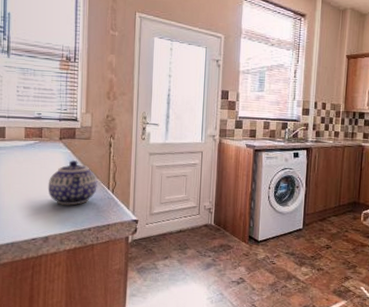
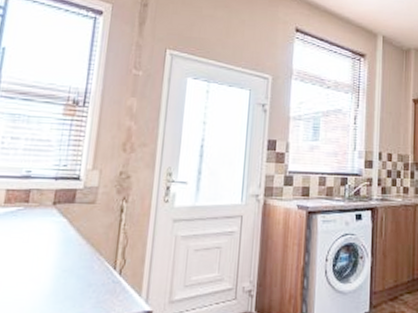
teapot: present [48,160,97,206] -> none [28,232,100,295]

